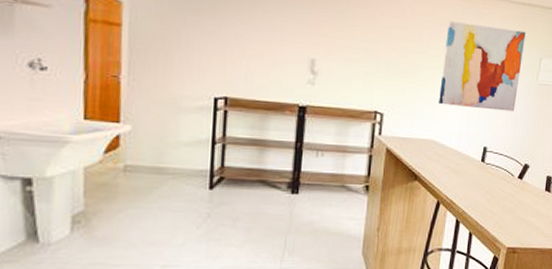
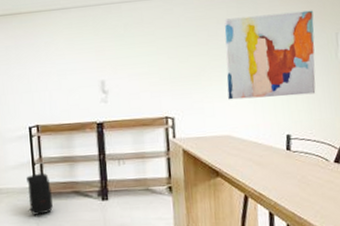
backpack: none [200,154,232,204] -> present [26,172,53,215]

